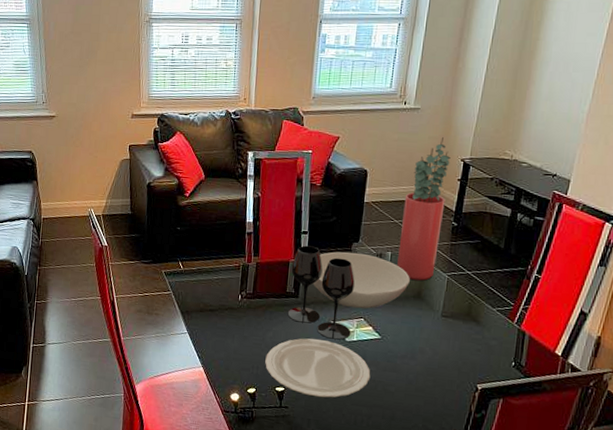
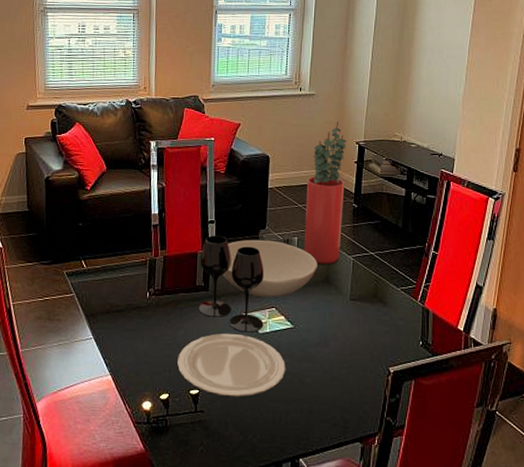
books: none [473,172,510,195] -> present [369,154,402,176]

